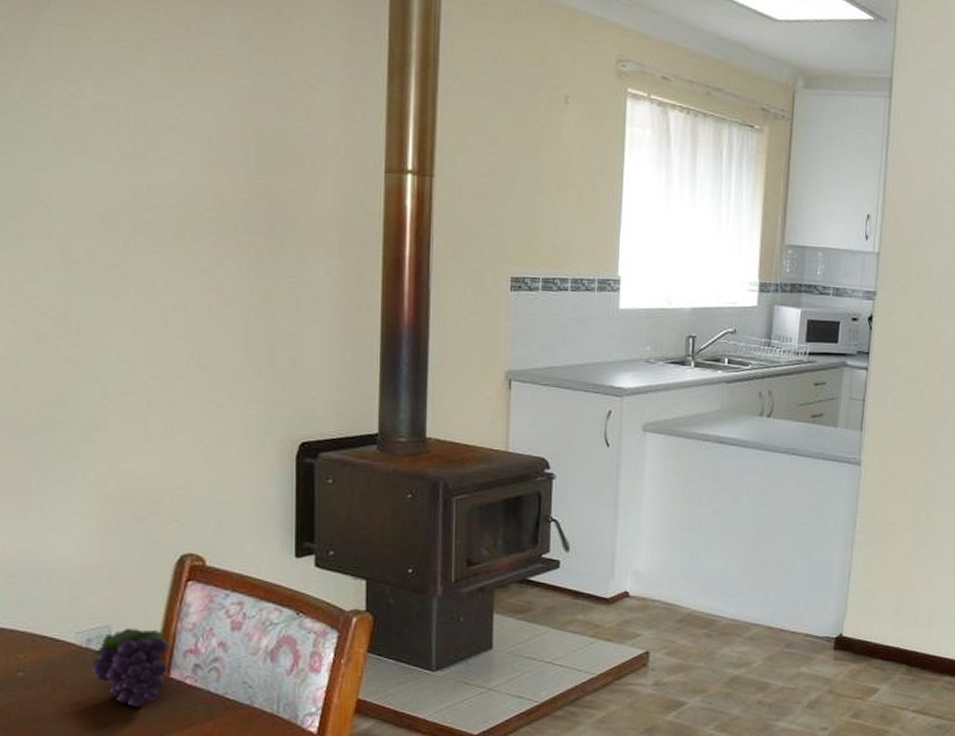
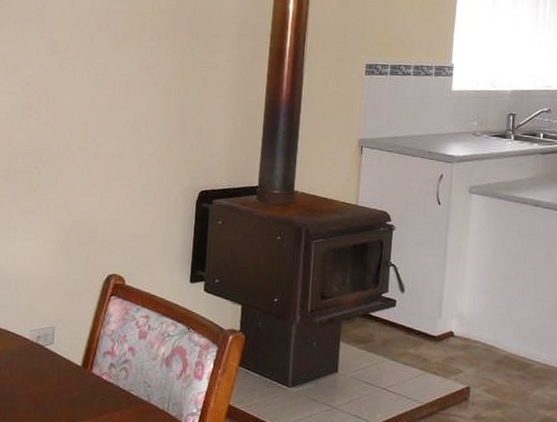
fruit: present [92,627,169,707] -> none [39,330,94,395]

